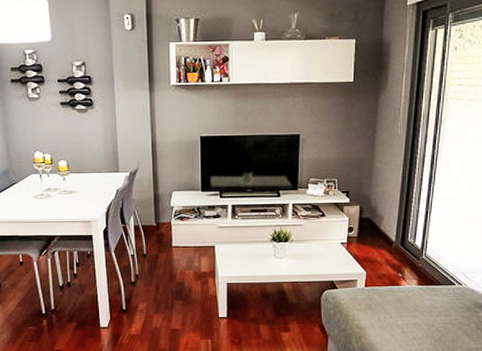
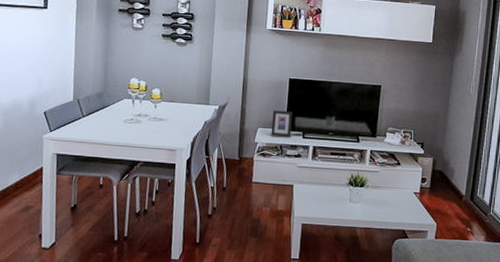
picture frame: none [186,171,207,198] -> present [271,110,292,137]

